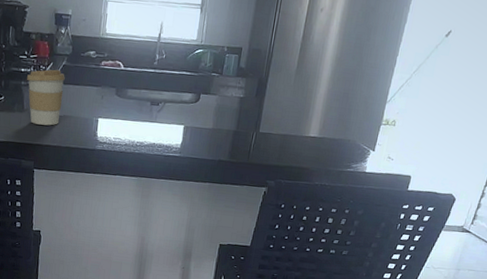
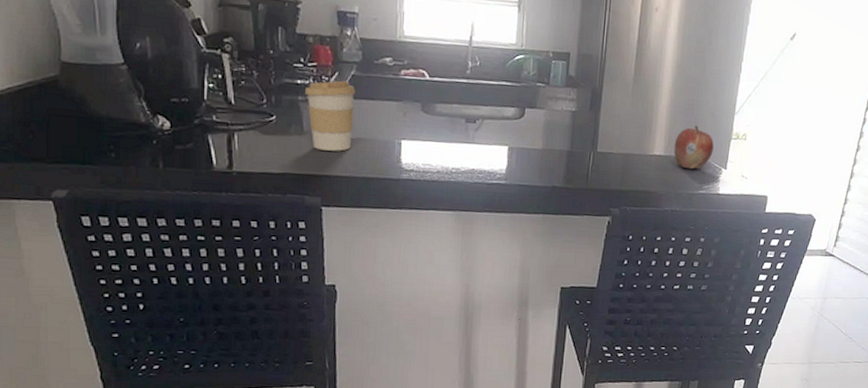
fruit: none [327,112,365,151] -> present [674,125,714,170]

